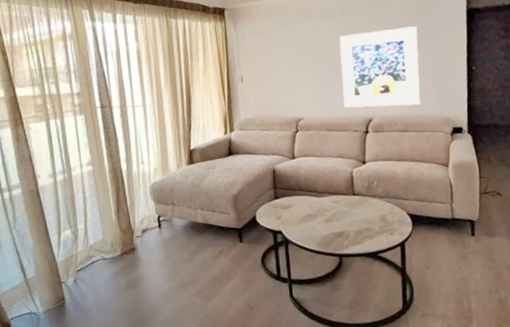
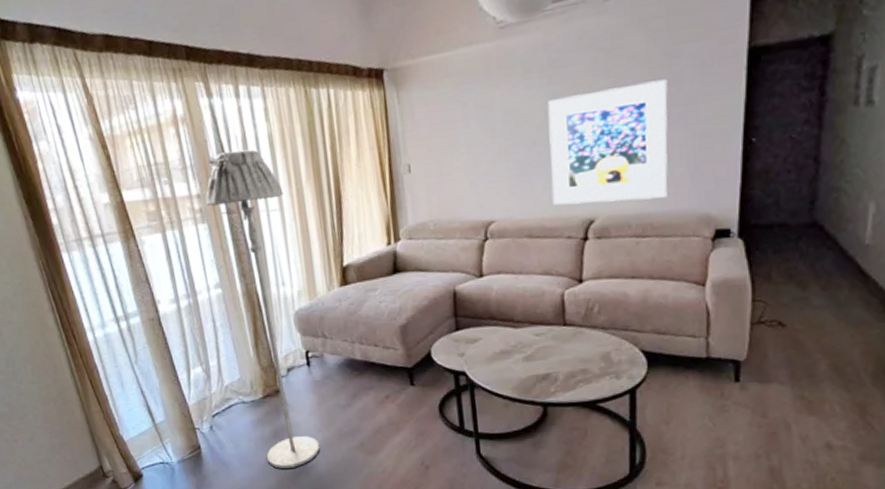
floor lamp: none [84,60,166,315] -> present [205,149,320,469]

